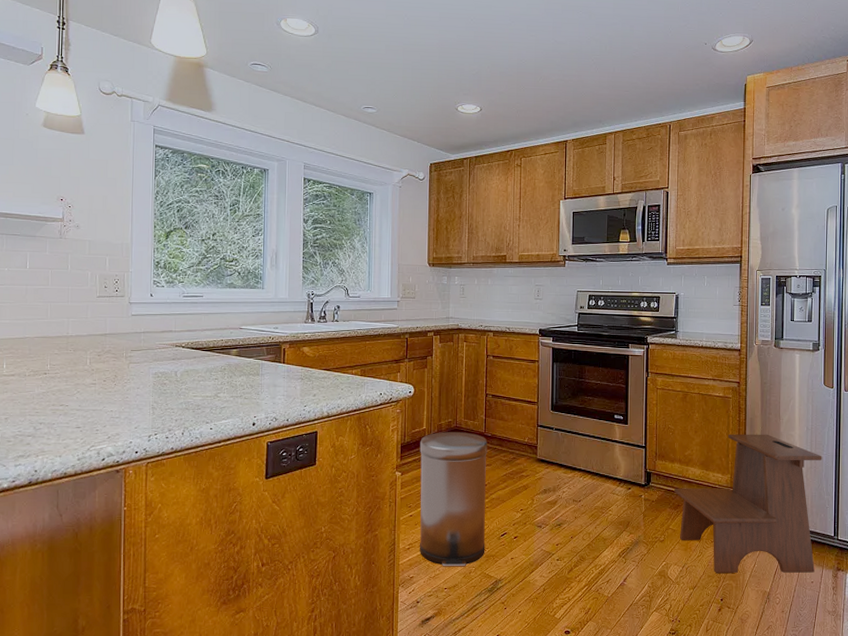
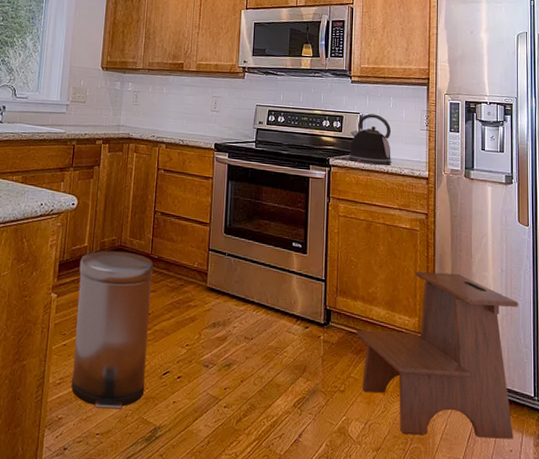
kettle: none [665,293,707,341] -> present [348,113,392,166]

